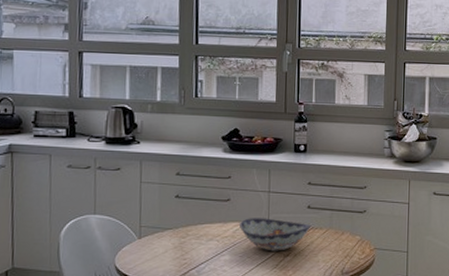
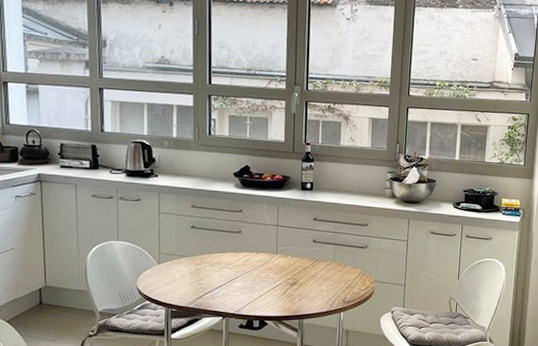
decorative bowl: present [238,218,312,251] -> none [249,249,317,280]

